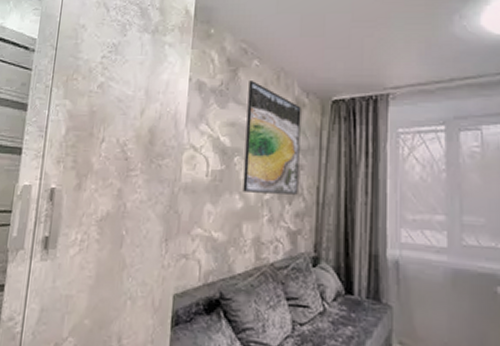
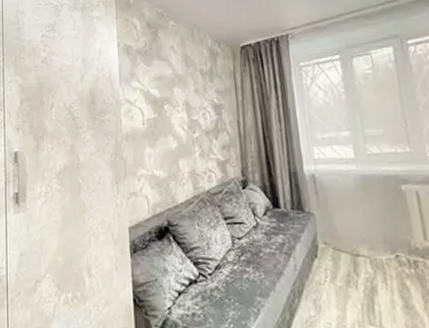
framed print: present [243,79,301,195] -> none [168,38,222,134]

